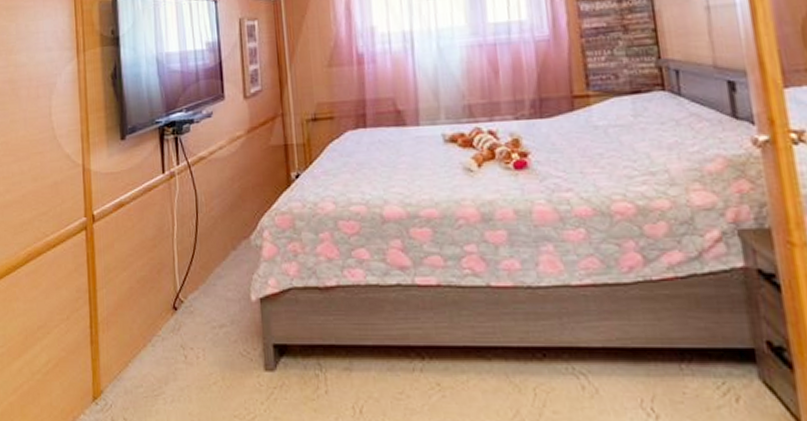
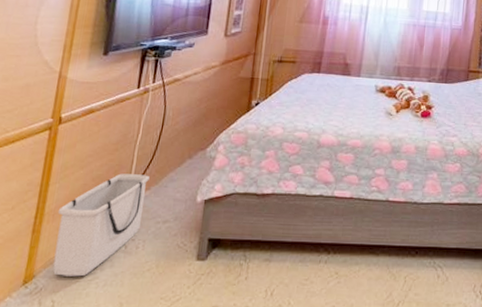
storage bin: none [110,272,196,392] -> present [52,173,150,277]

